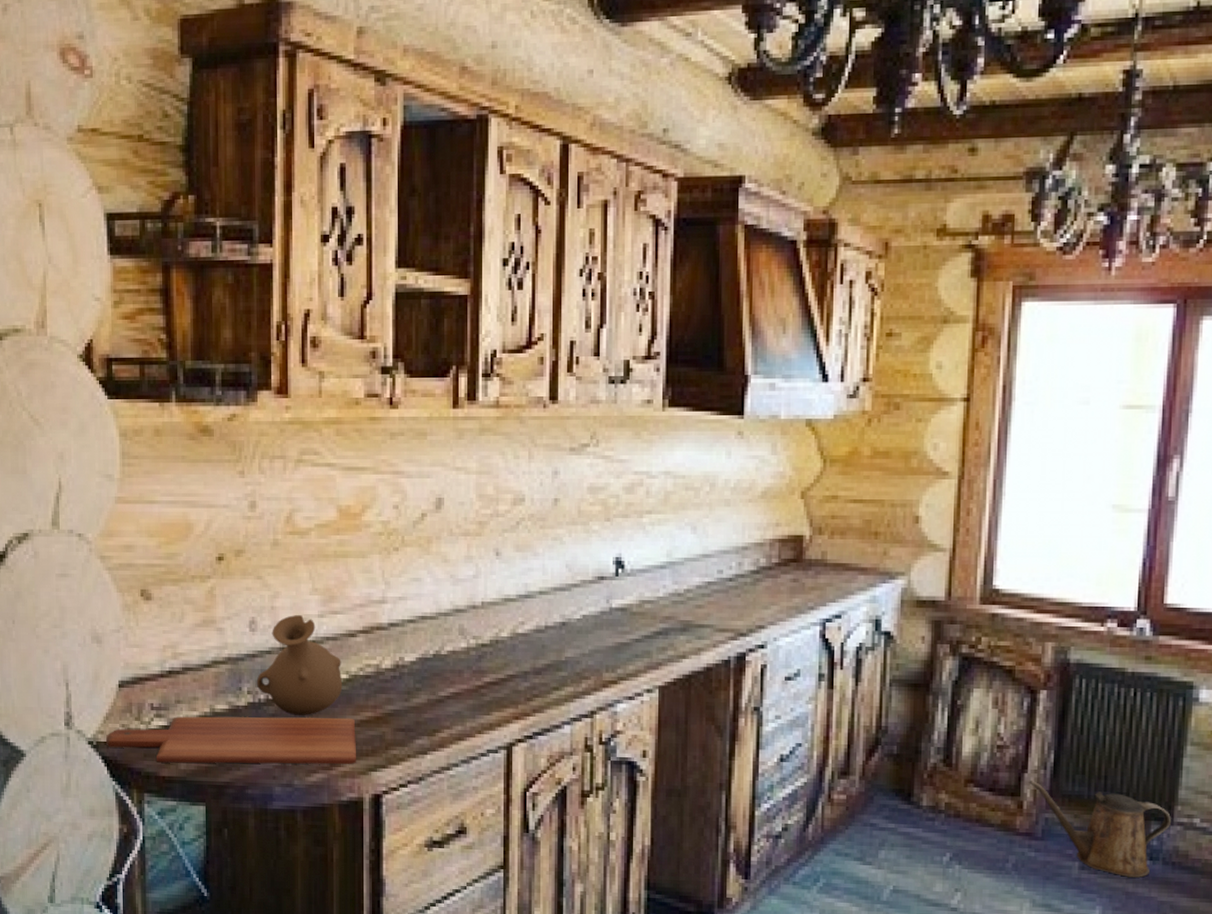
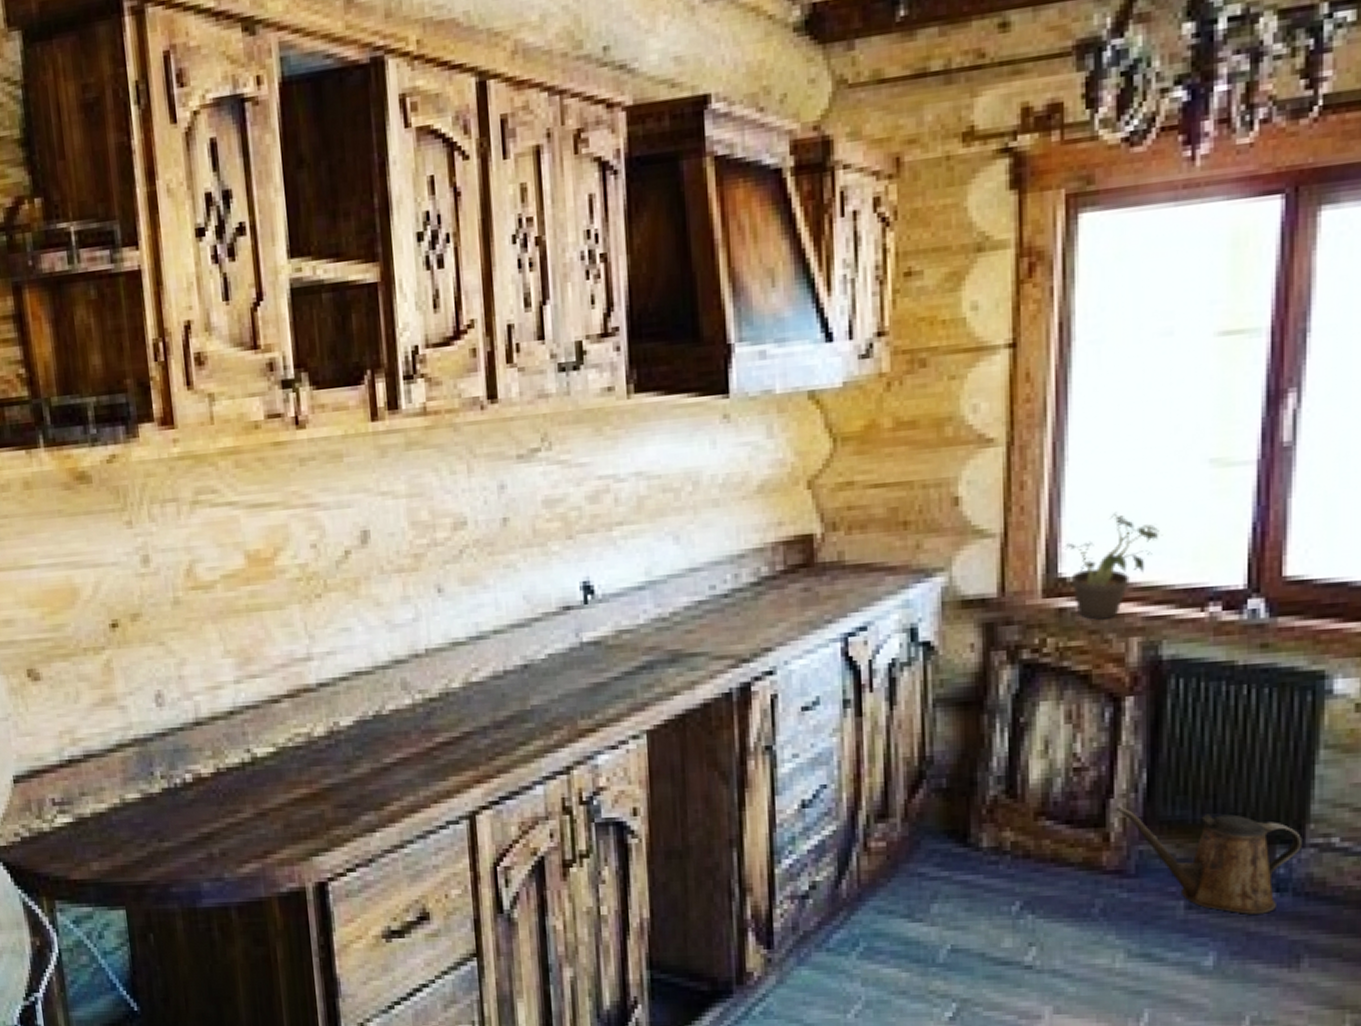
cutting board: present [106,716,357,765] -> none [5,797,295,865]
ceramic jug: present [256,615,343,715] -> none [169,683,271,799]
potted plant: none [998,540,1075,626] -> present [1063,511,1163,620]

